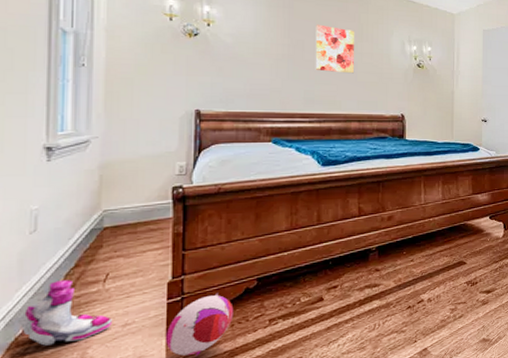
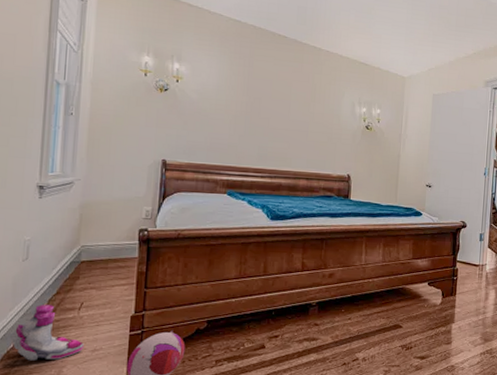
wall art: present [315,24,355,74] -> none [270,83,308,133]

